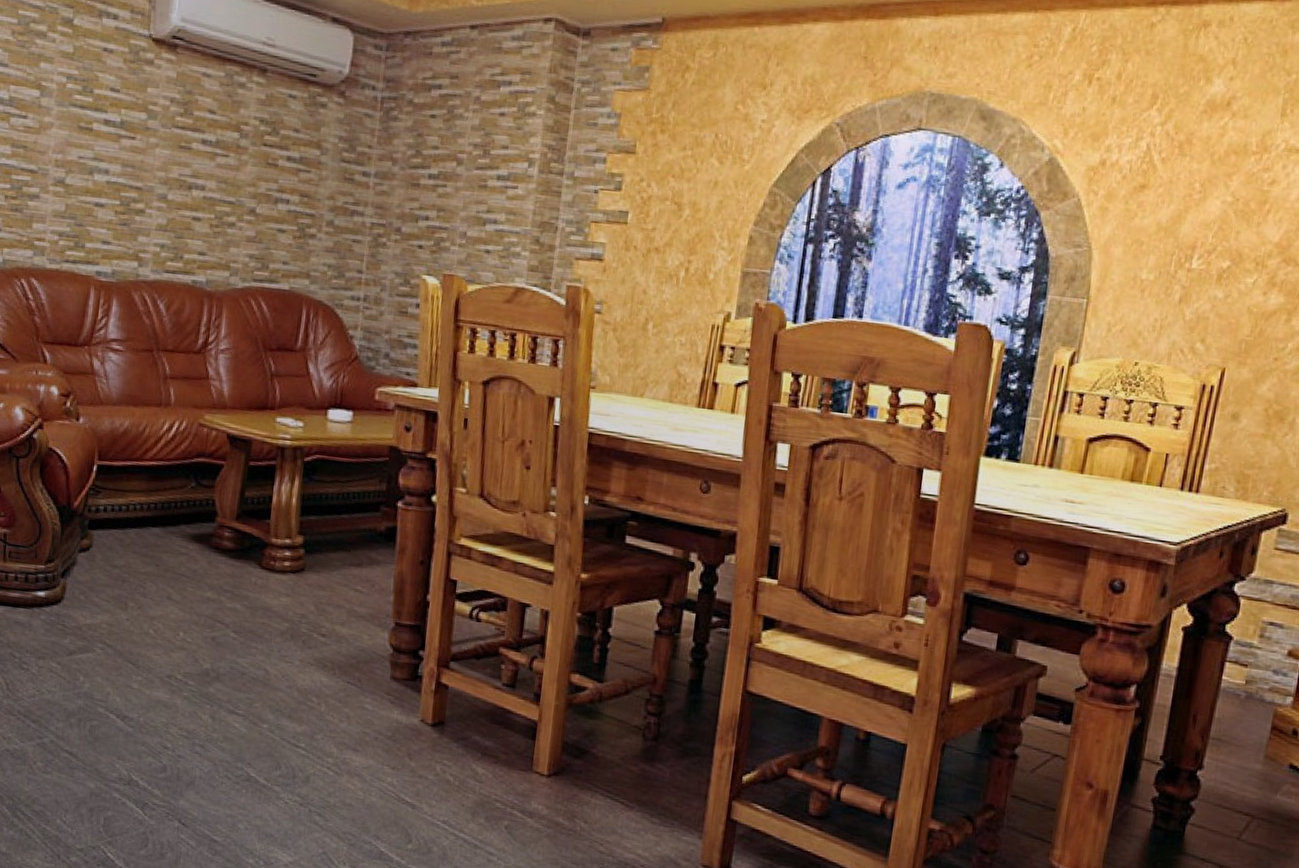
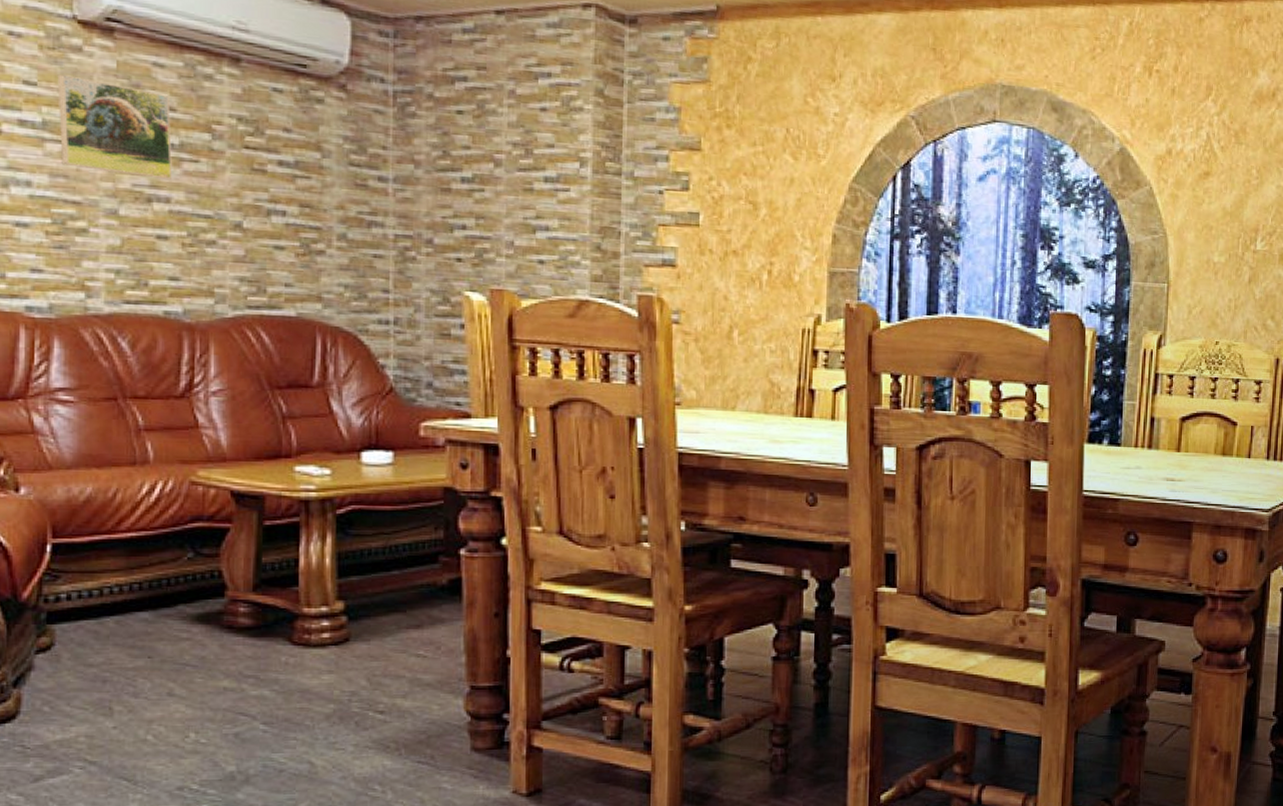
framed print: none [131,82,212,171] -> present [57,73,172,179]

